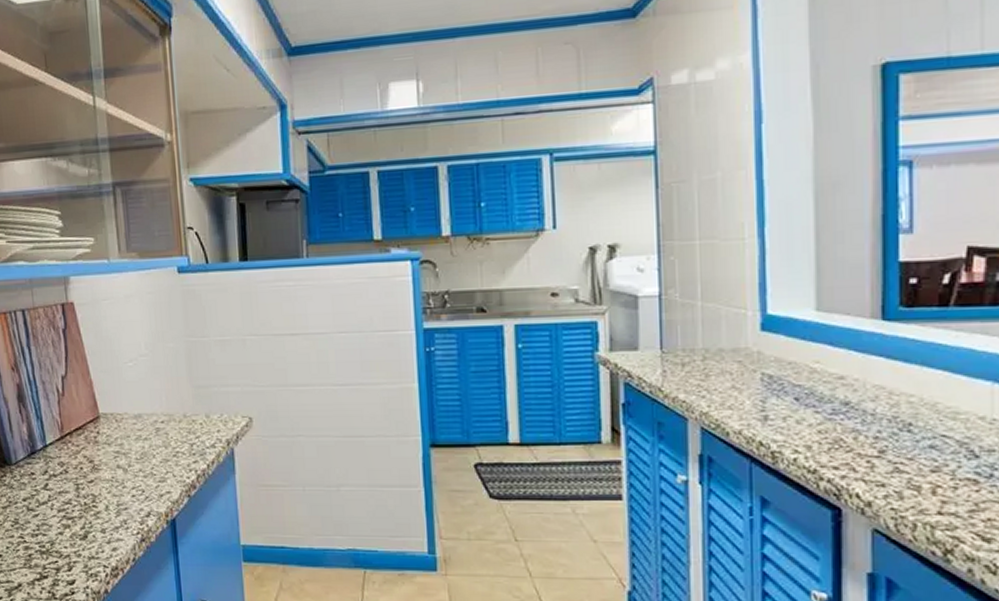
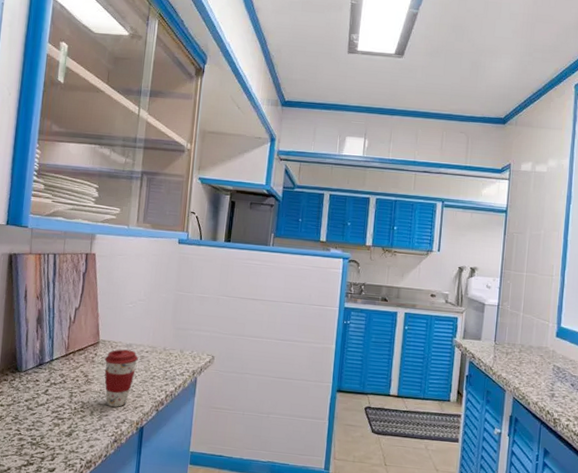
coffee cup: none [110,422,154,497] -> present [104,349,139,407]

